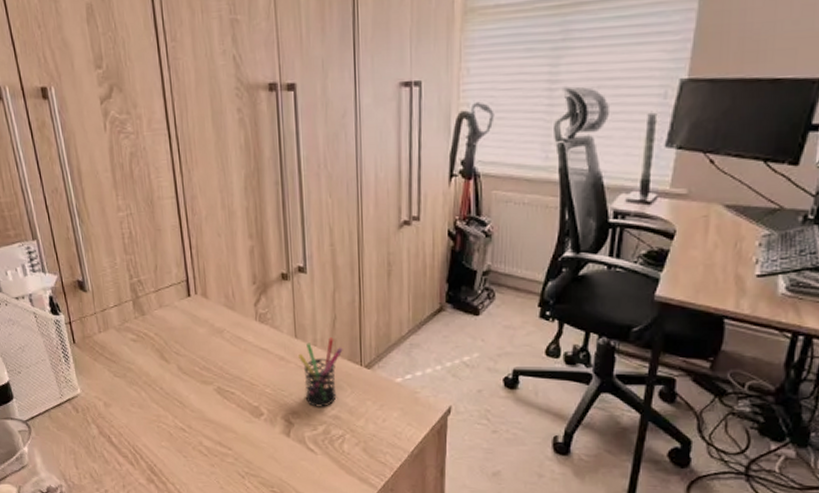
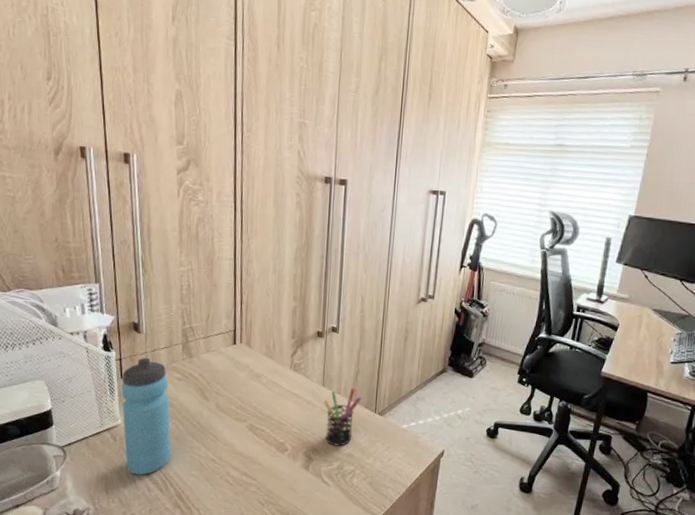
water bottle: none [75,318,138,449] -> present [121,357,172,475]

